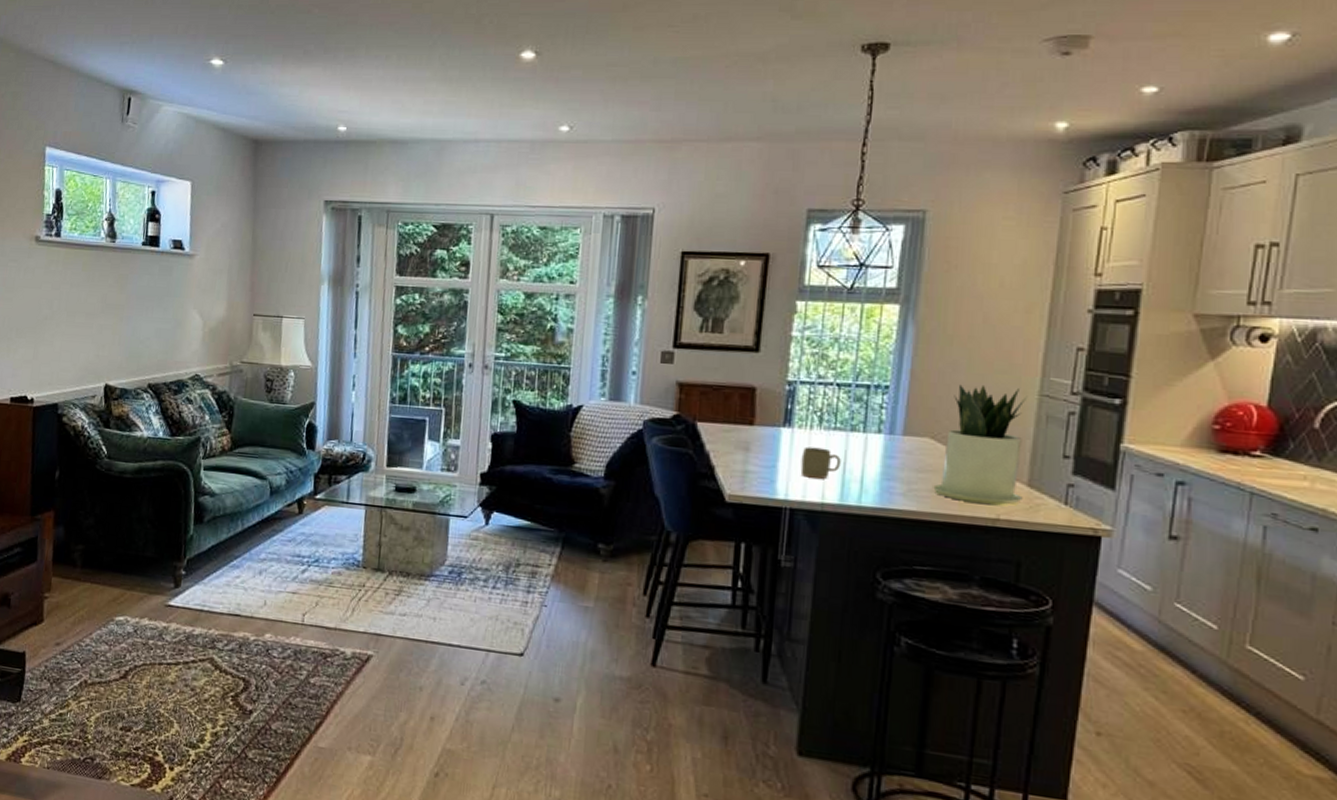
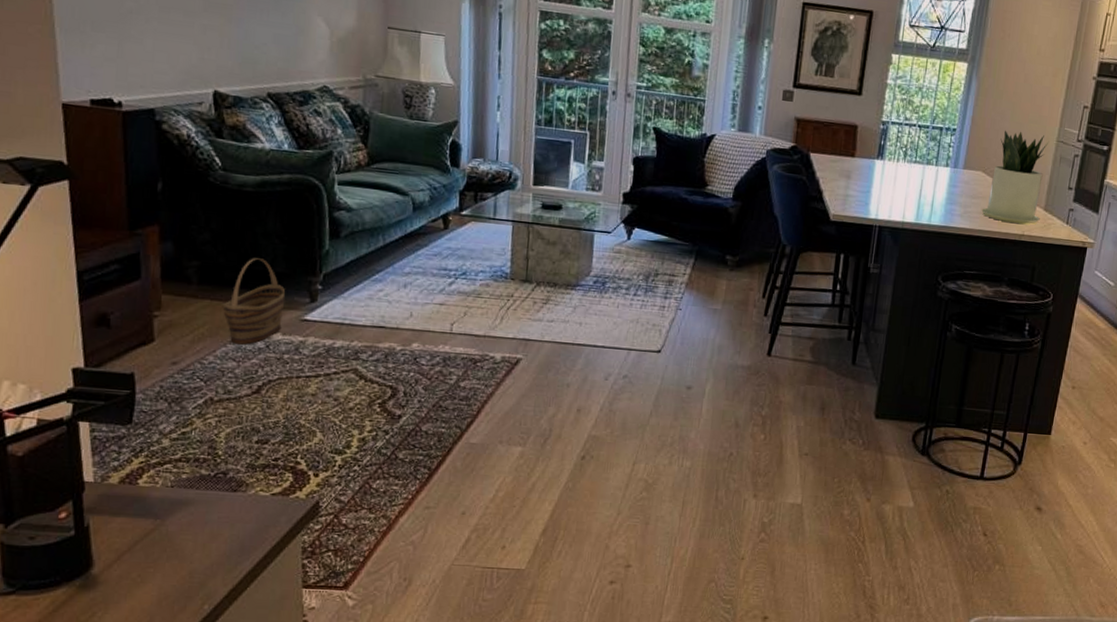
basket: none [100,542,154,629] -> present [223,258,286,345]
mug: present [800,446,841,479] -> none [888,176,918,203]

